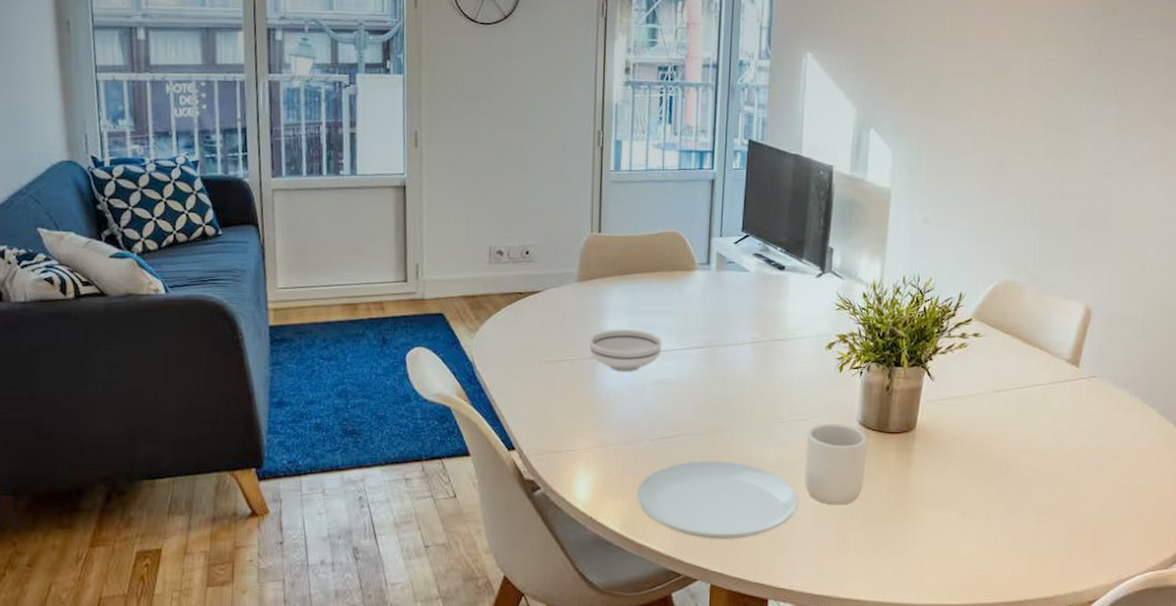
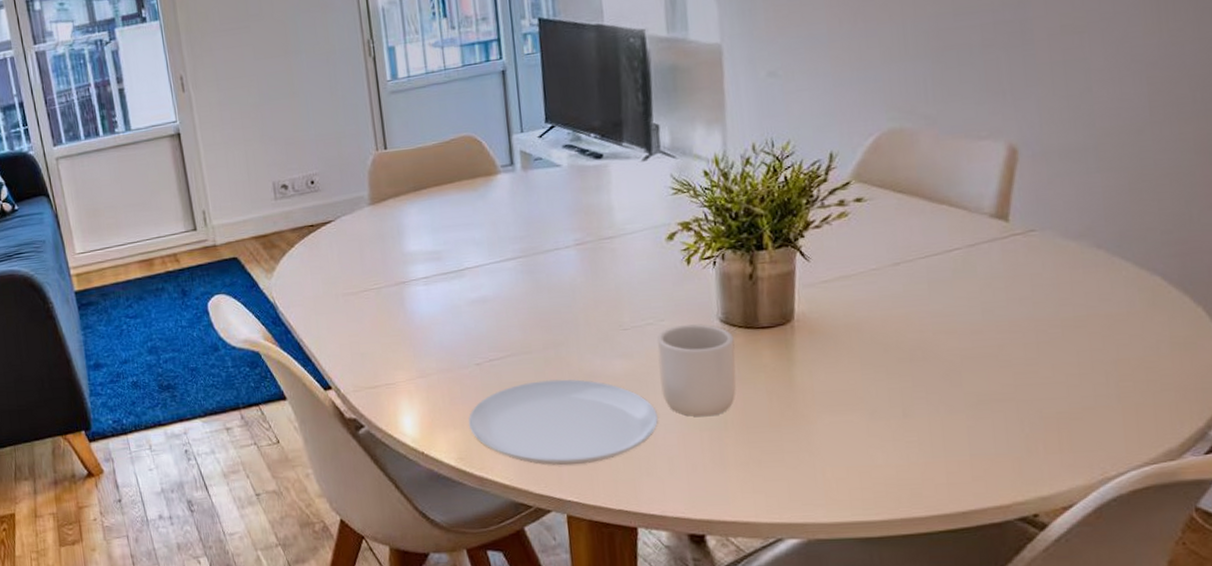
bowl: present [588,328,662,372] -> none [391,247,473,295]

